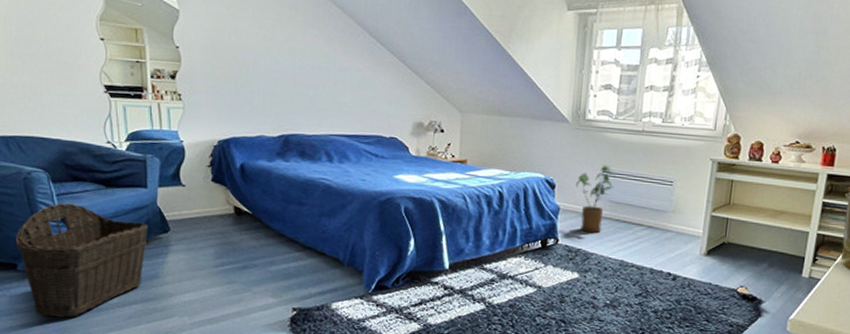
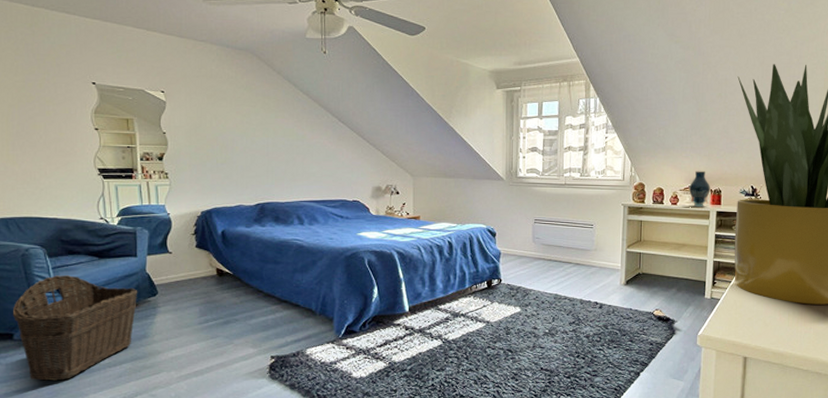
house plant: present [575,164,616,233] -> none [512,214,546,272]
vase: none [795,123,823,168] -> present [688,171,710,207]

